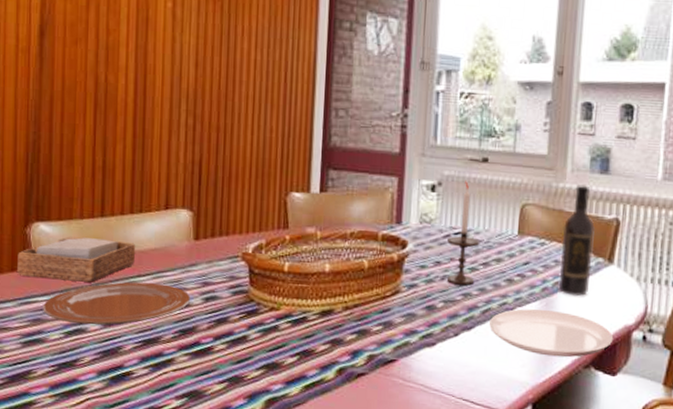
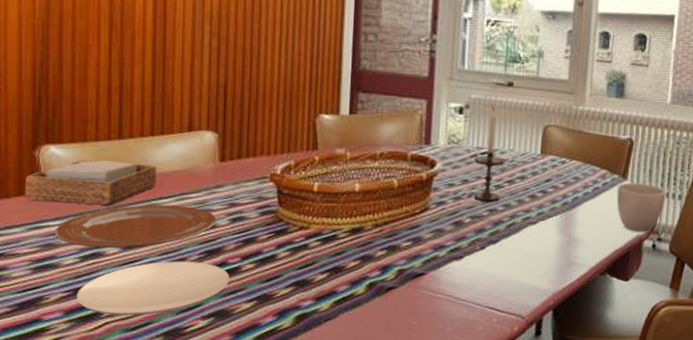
plate: none [61,339,203,393] -> present [77,261,230,316]
plate: present [489,309,614,358] -> none [514,222,627,266]
wine bottle: present [559,184,596,297] -> none [578,107,612,210]
cup: none [601,267,658,323] -> present [616,182,666,233]

